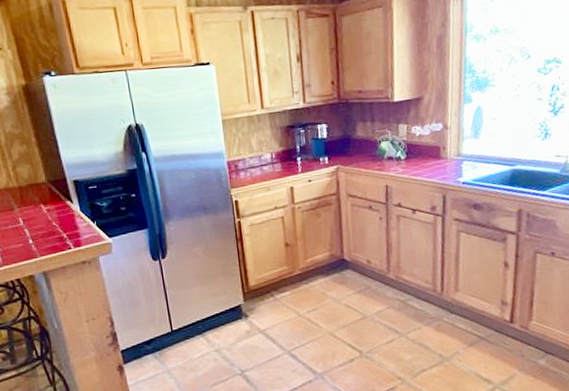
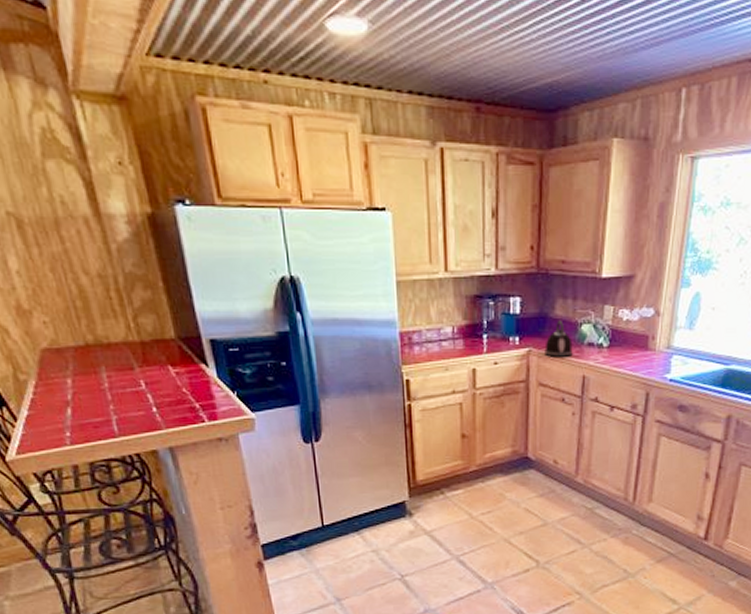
kettle: none [350,140,375,172] -> present [544,320,573,357]

